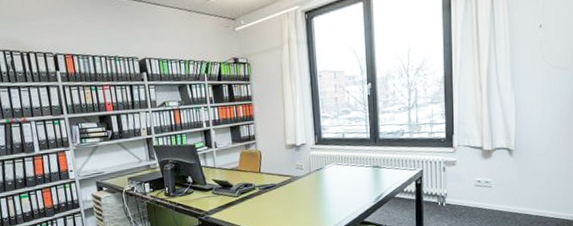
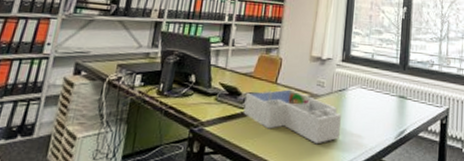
desk organizer: none [236,175,323,216] -> present [243,89,341,144]

